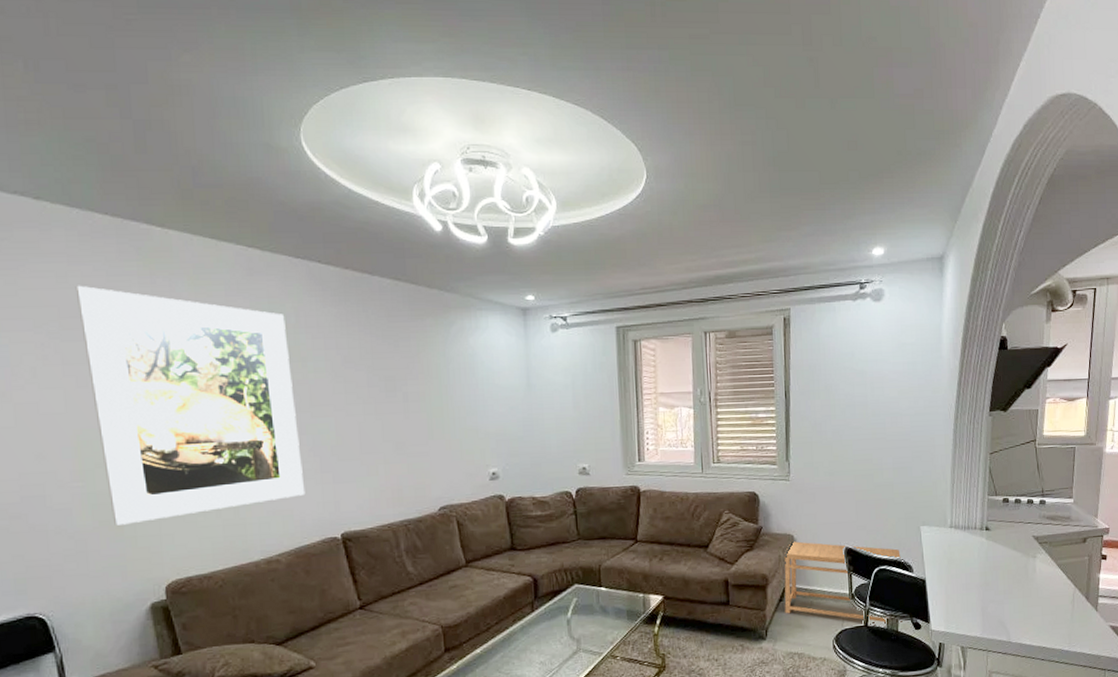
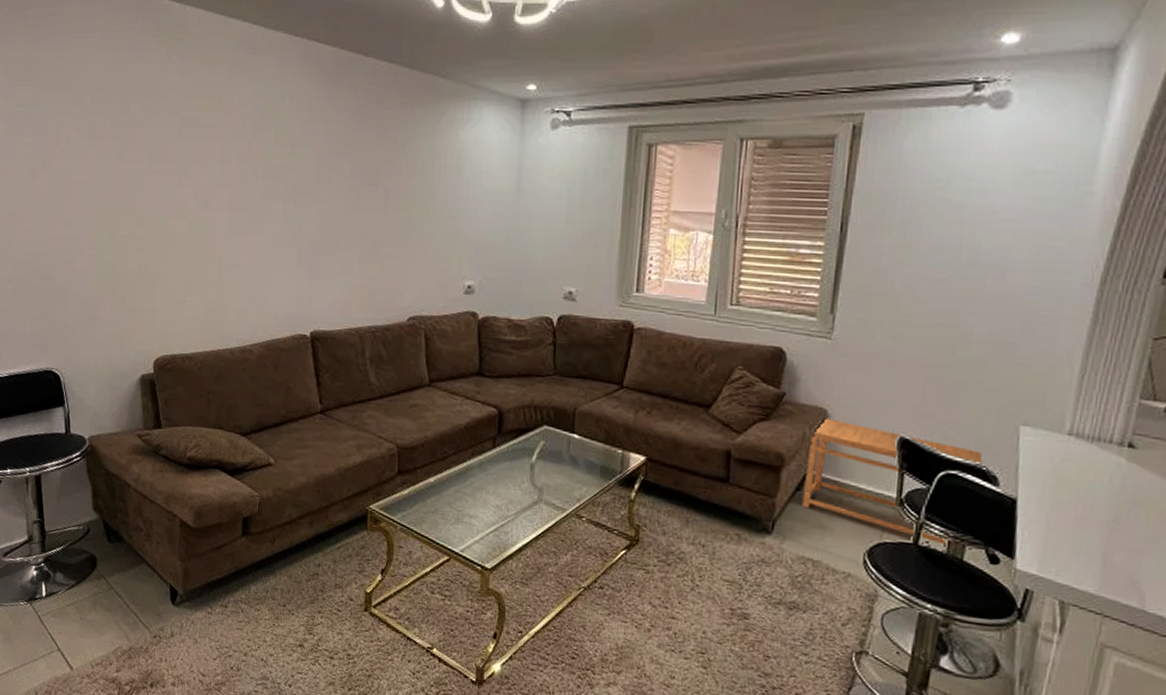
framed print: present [75,285,306,525] -> none [106,60,282,296]

